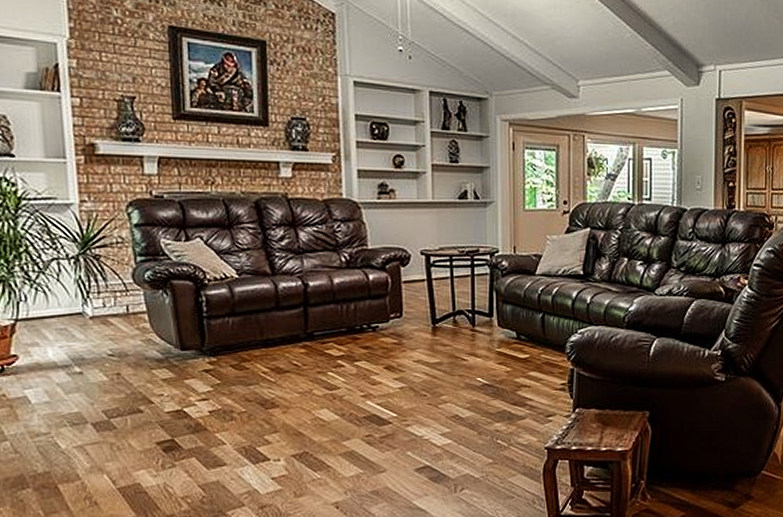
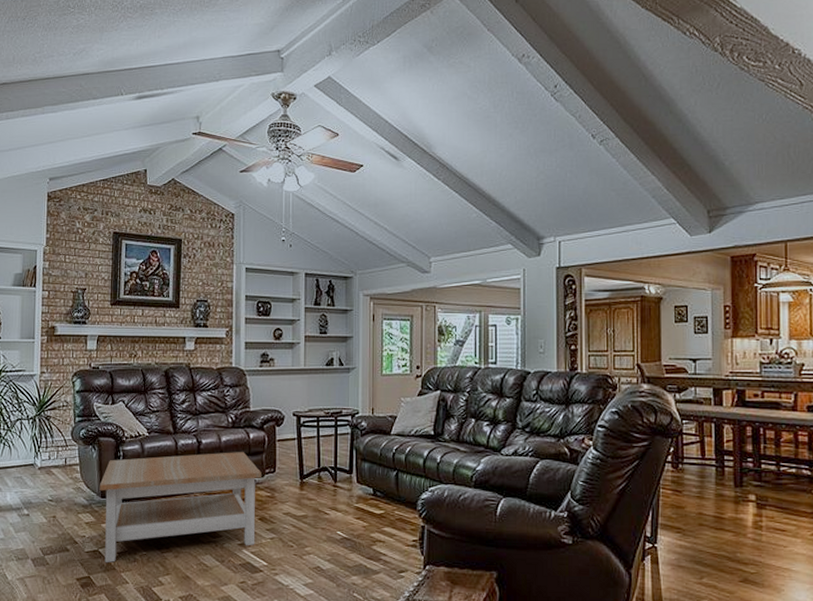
coffee table: none [177,295,385,422] -> present [99,452,262,562]

